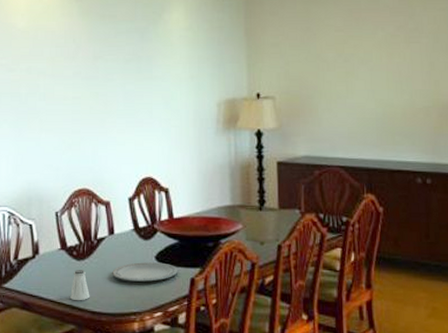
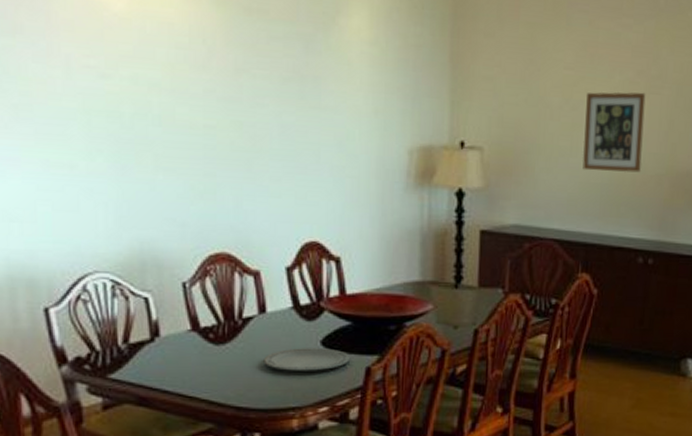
saltshaker: present [70,269,90,301] -> none [206,355,233,395]
wall art: none [356,42,410,108] -> present [583,92,646,173]

